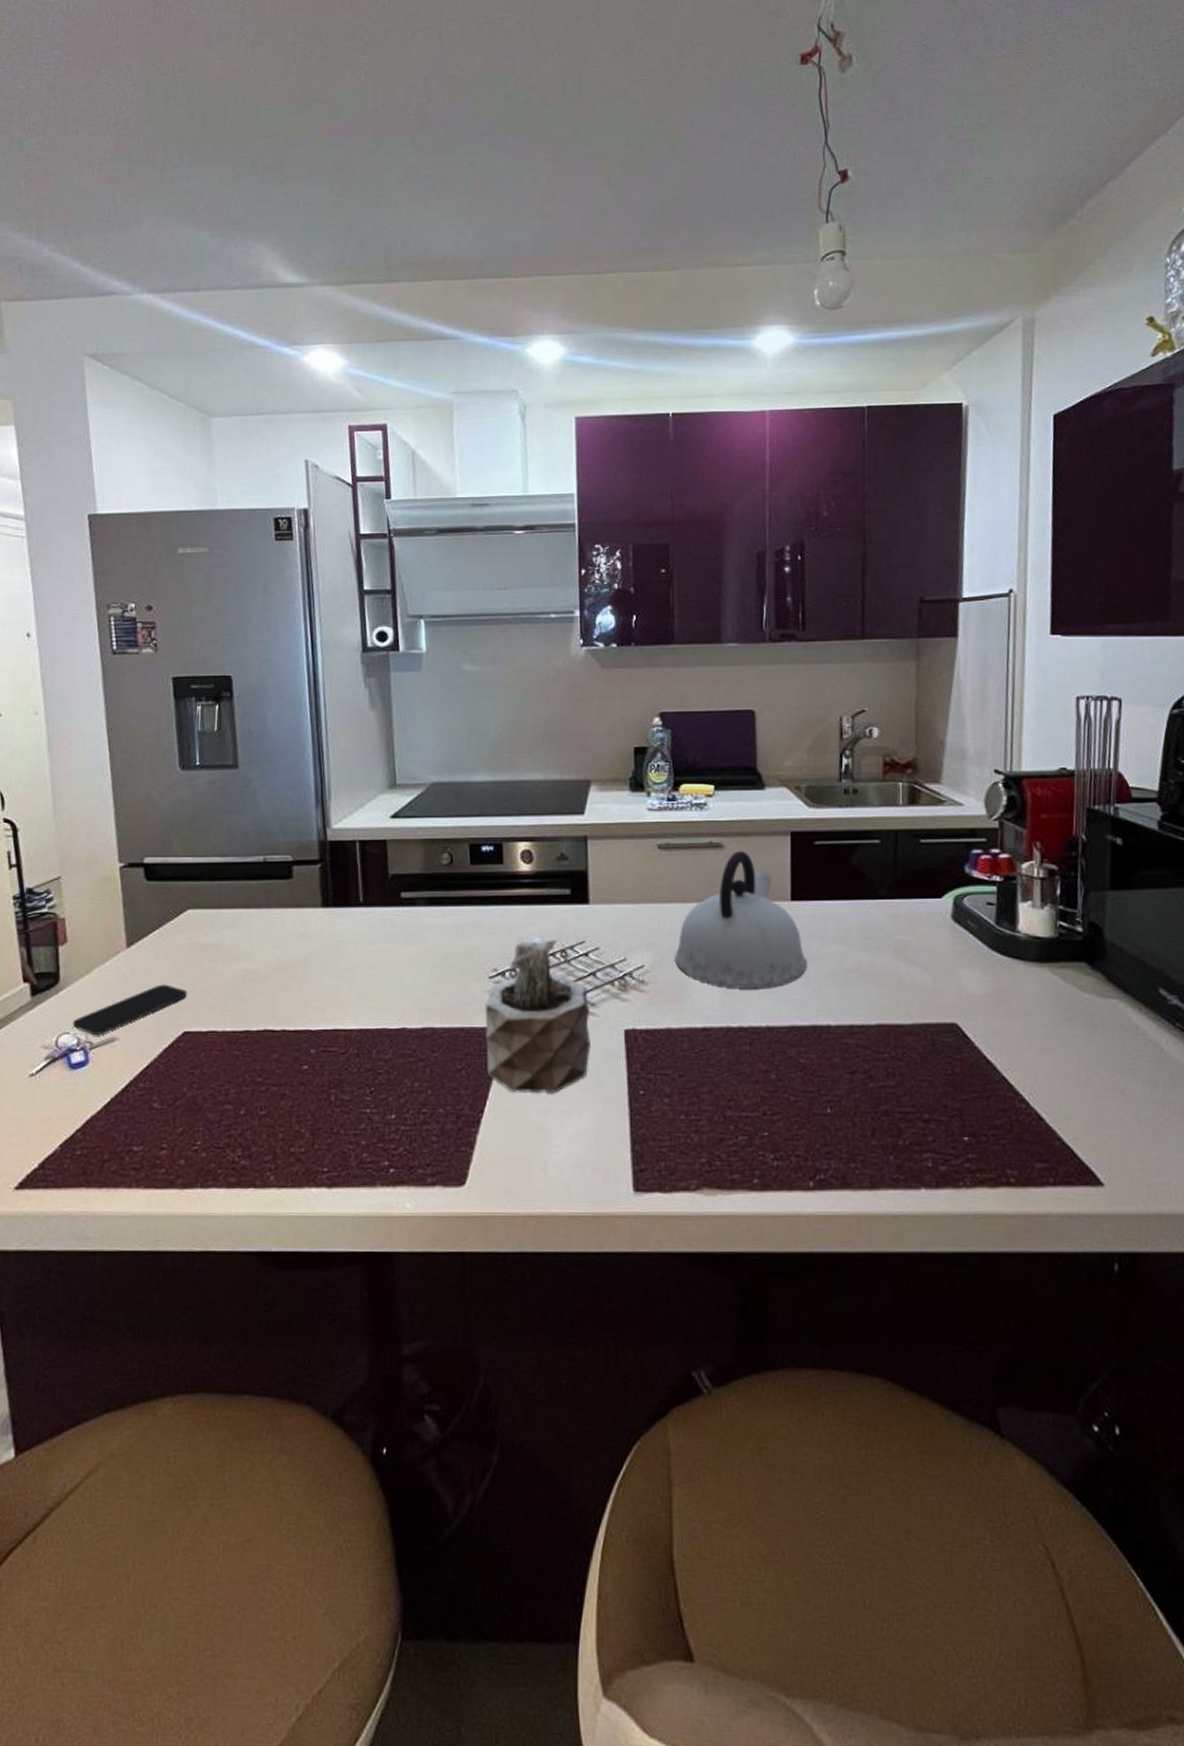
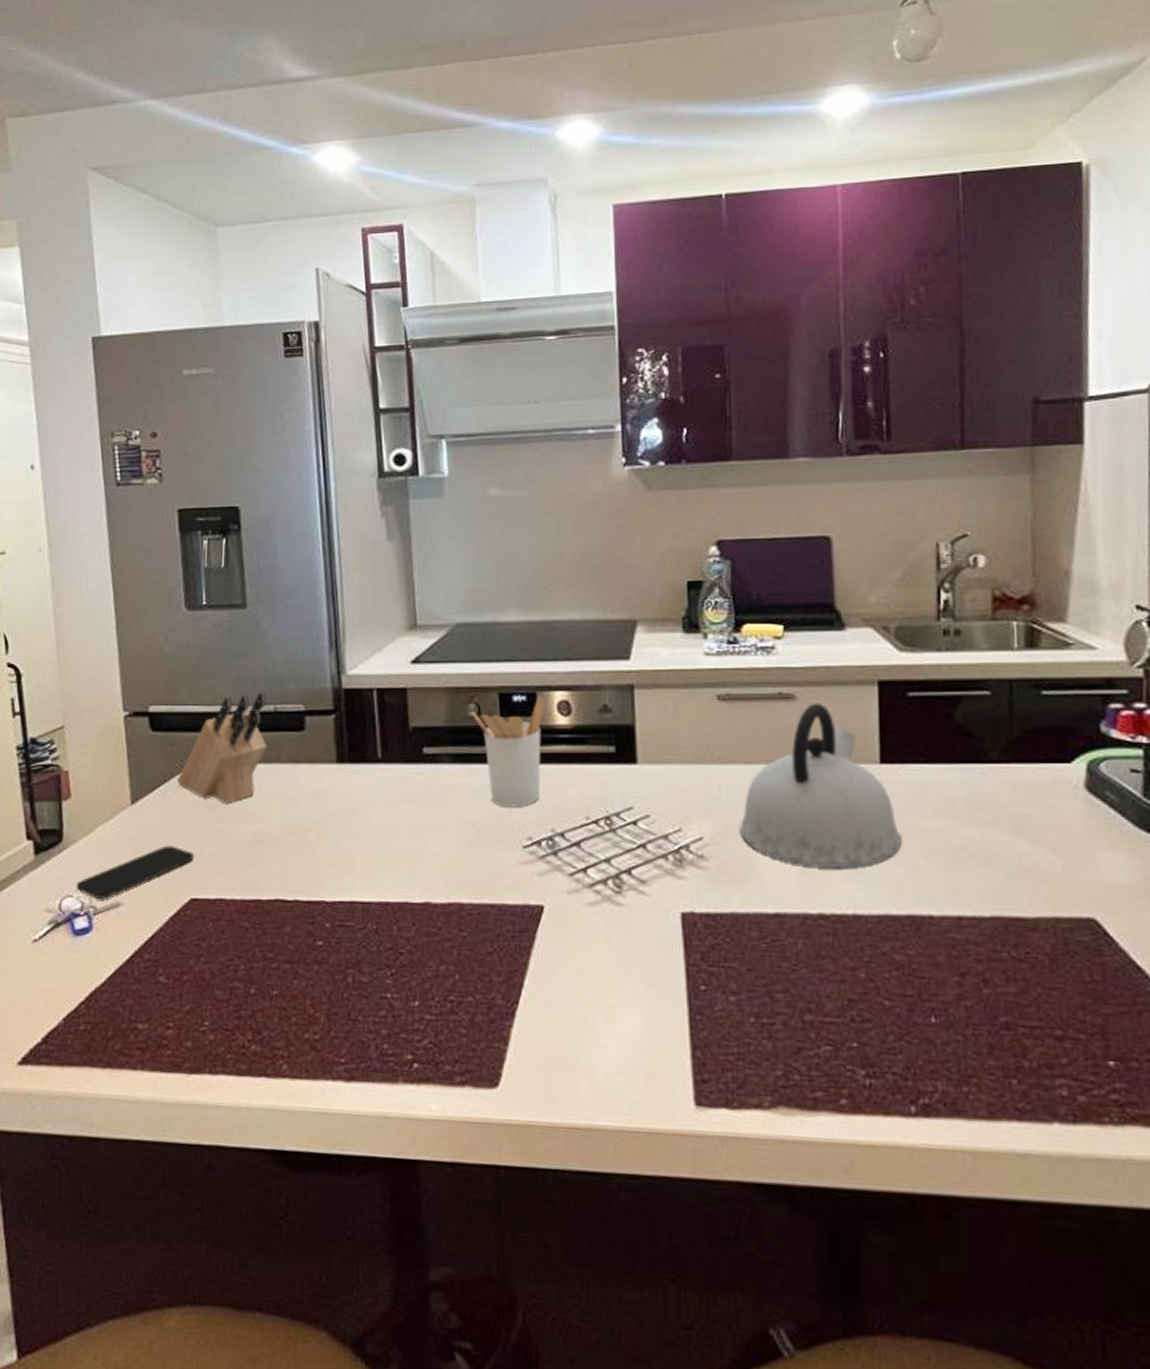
knife block: none [171,844,257,945] -> present [177,692,267,803]
utensil holder: none [444,847,511,943] -> present [471,697,546,808]
succulent plant: present [485,935,591,1094] -> none [519,799,641,985]

